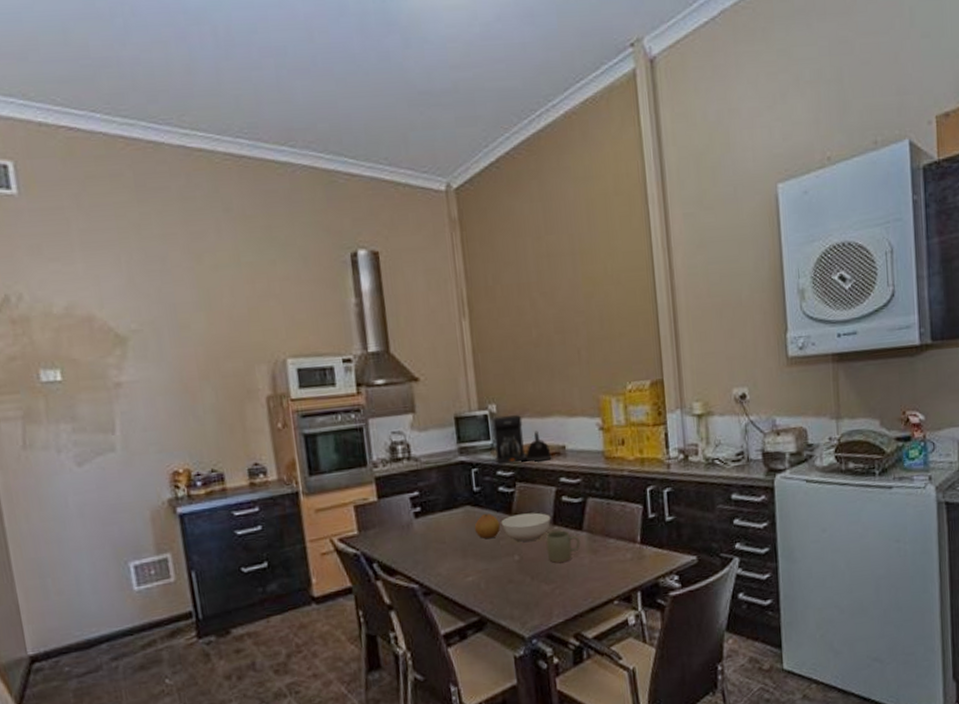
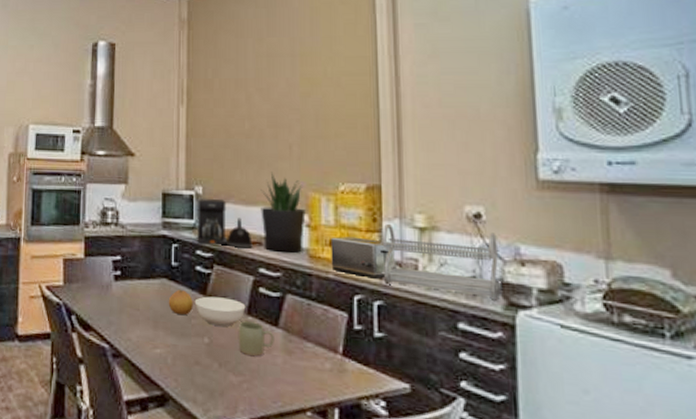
planter: none [554,379,599,459] -> present [260,171,306,253]
toaster: none [623,431,679,469] -> present [331,236,395,279]
dish rack: none [666,409,763,473] -> present [380,223,501,302]

